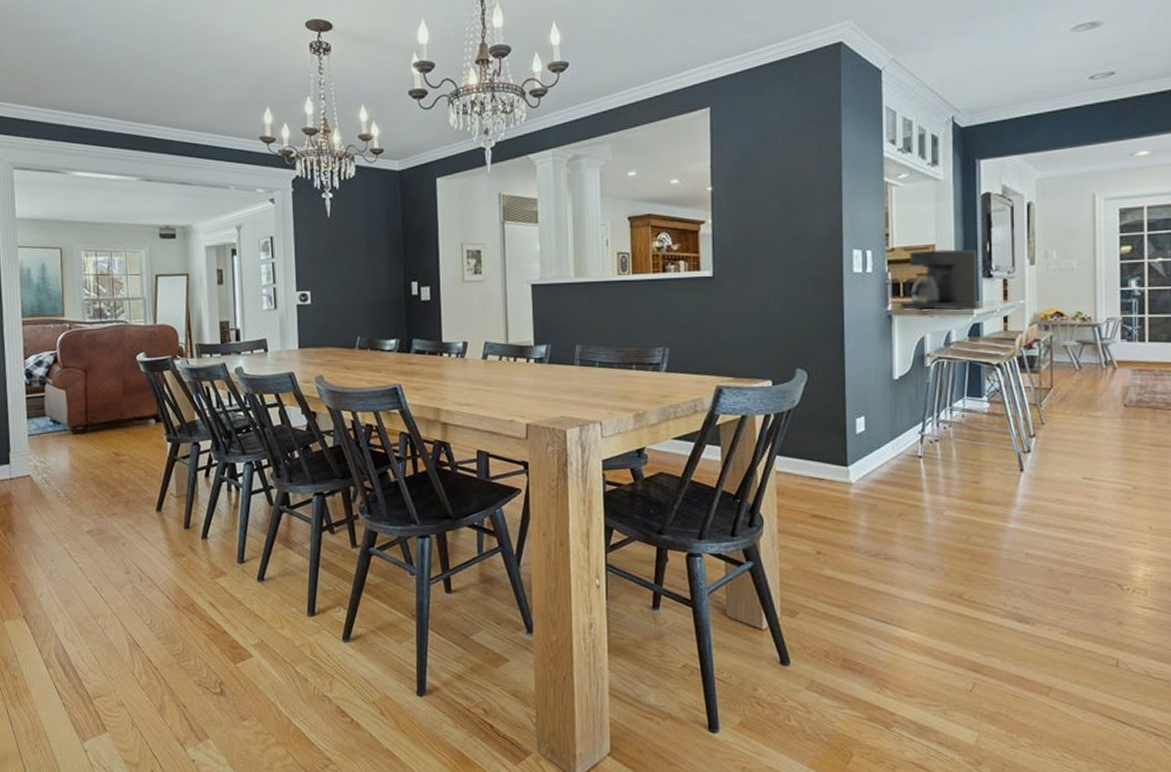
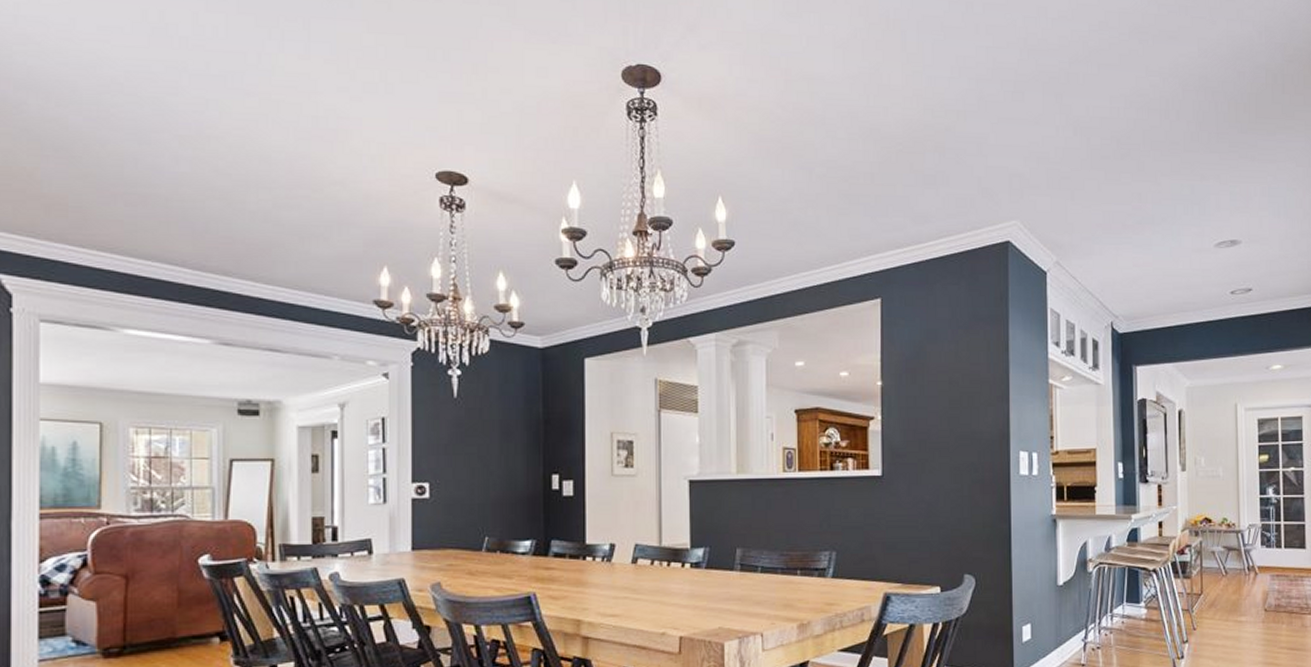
coffee maker: present [900,249,978,310] -> none [1064,454,1136,515]

